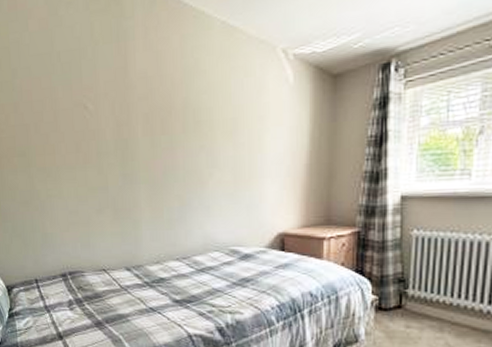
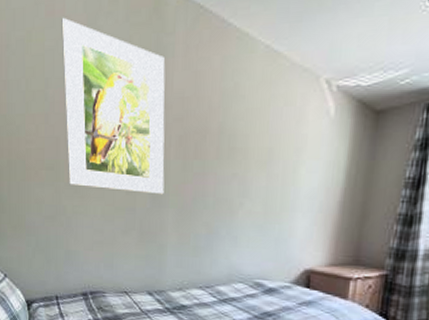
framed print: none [24,10,135,172] -> present [61,17,166,195]

